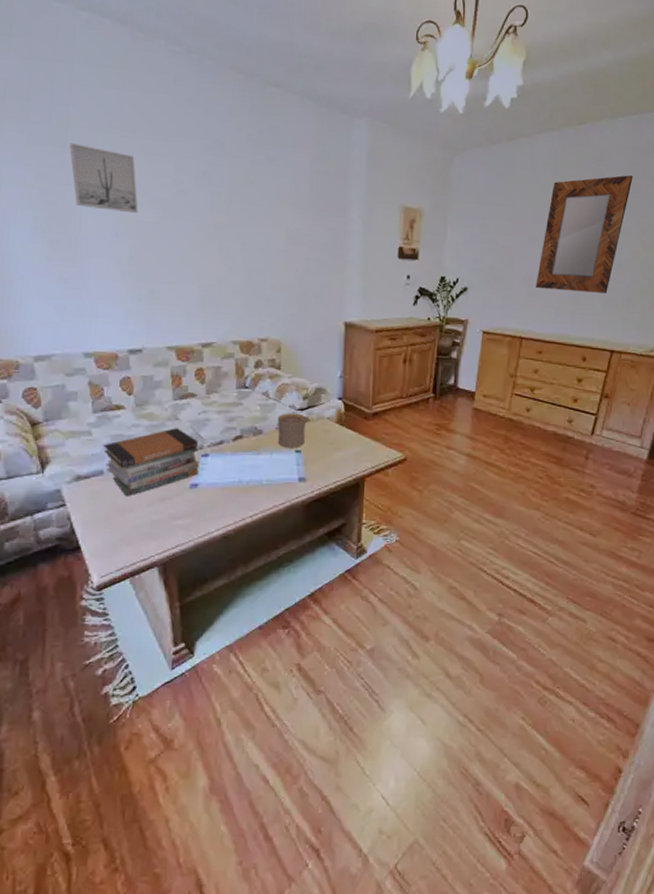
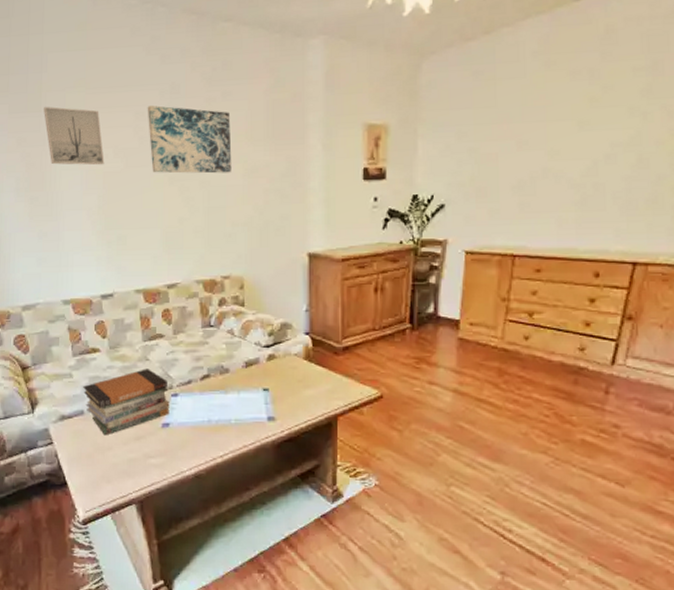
wall art: none [188,159,275,237] -> present [147,105,232,174]
cup: present [277,413,307,448] -> none [243,350,273,387]
home mirror: present [536,175,633,293] -> none [528,50,653,198]

